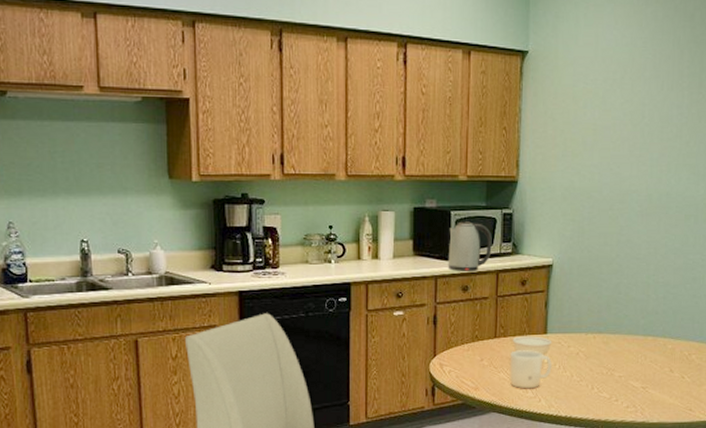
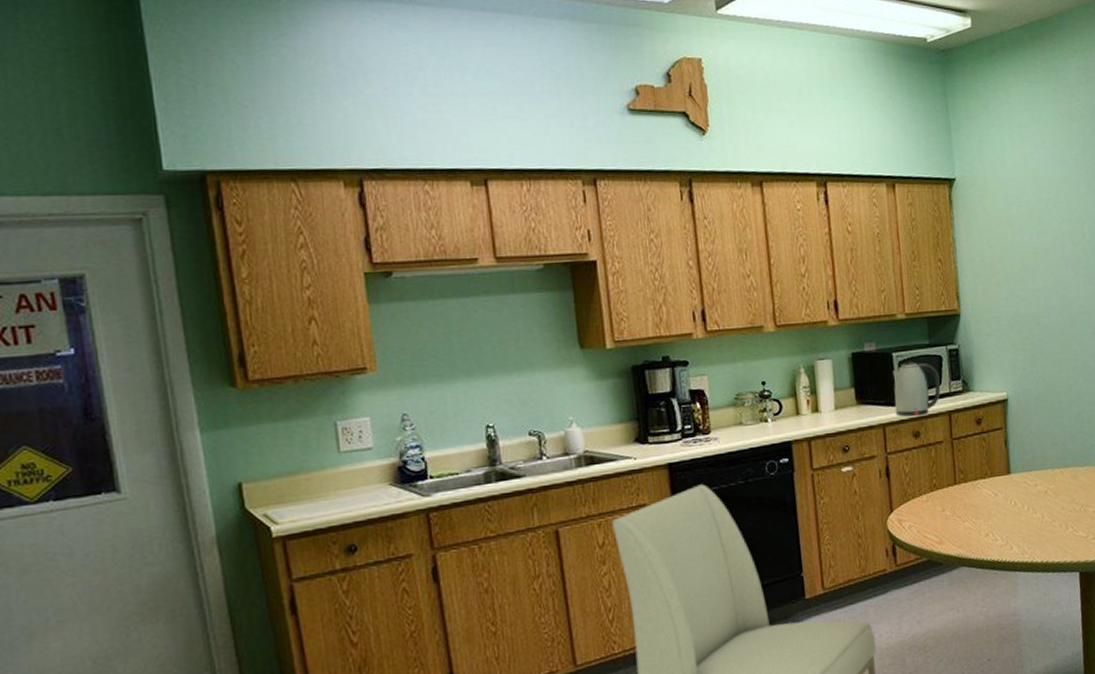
mug: present [509,350,552,389] -> none [973,493,1020,537]
bowl: present [512,336,552,356] -> none [973,477,1017,499]

